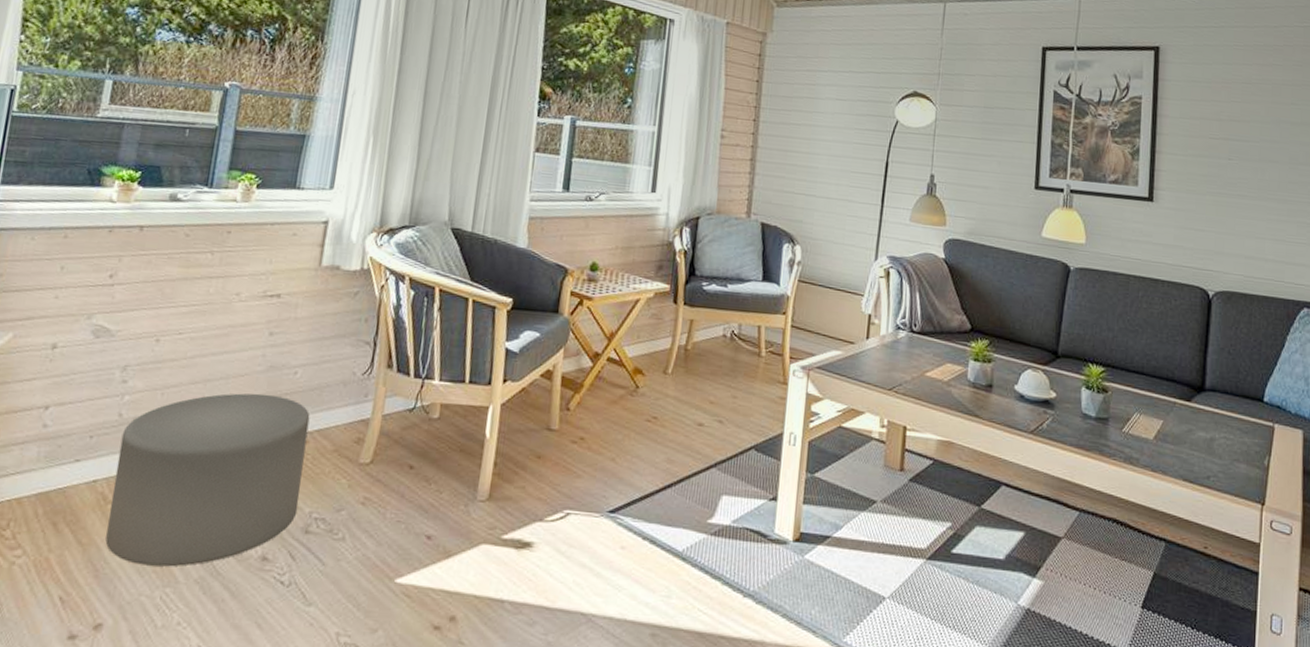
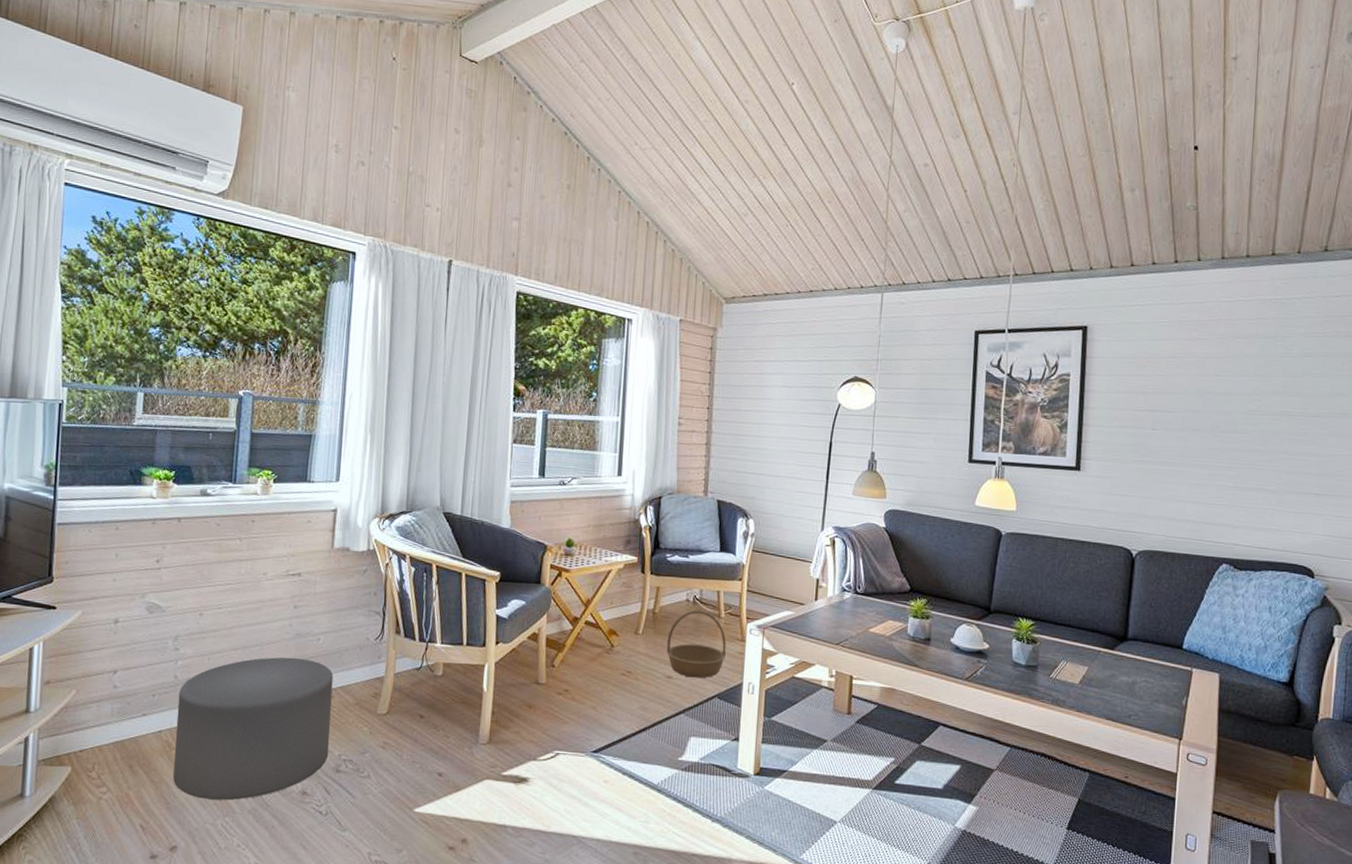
basket: none [698,347,767,427] -> present [666,609,727,678]

